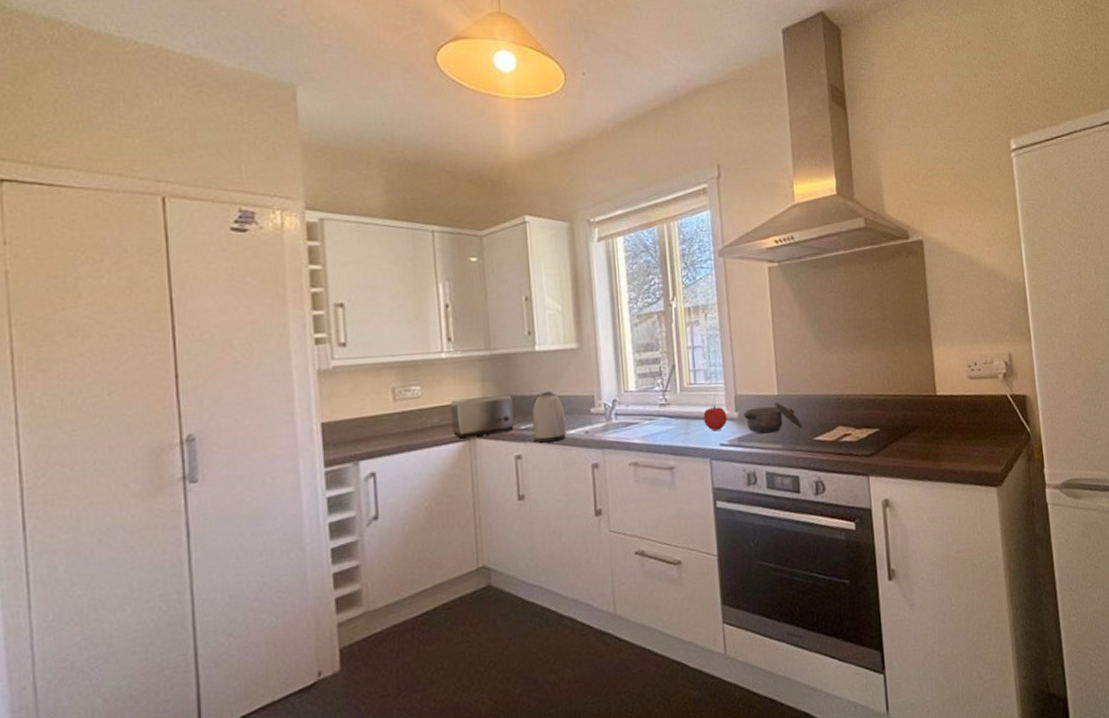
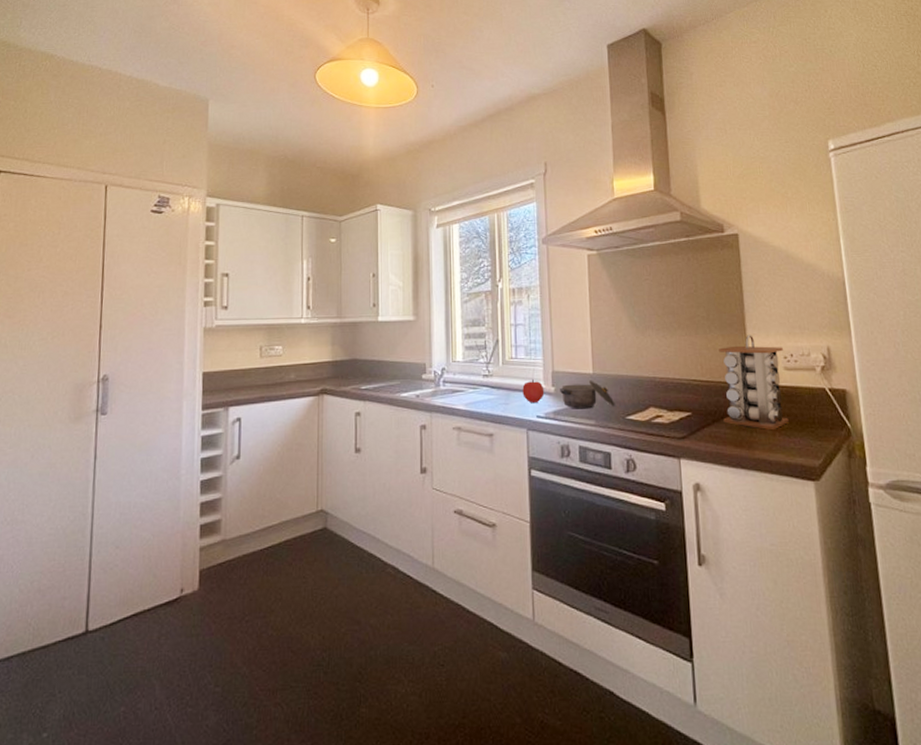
toaster: present [451,394,514,439] -> none [305,357,356,394]
kettle: present [532,391,567,444] -> none [372,357,400,403]
spice rack: none [905,345,973,440] -> present [719,335,789,429]

